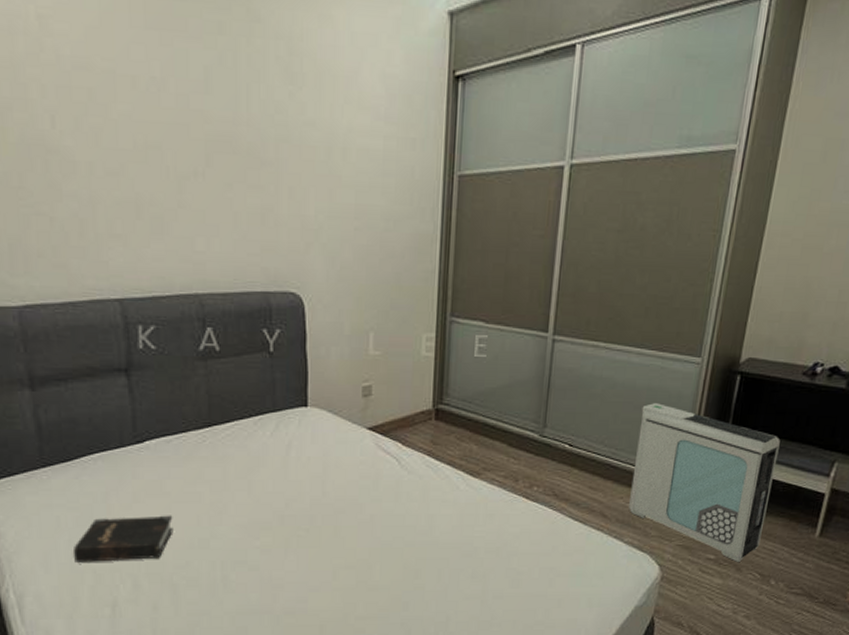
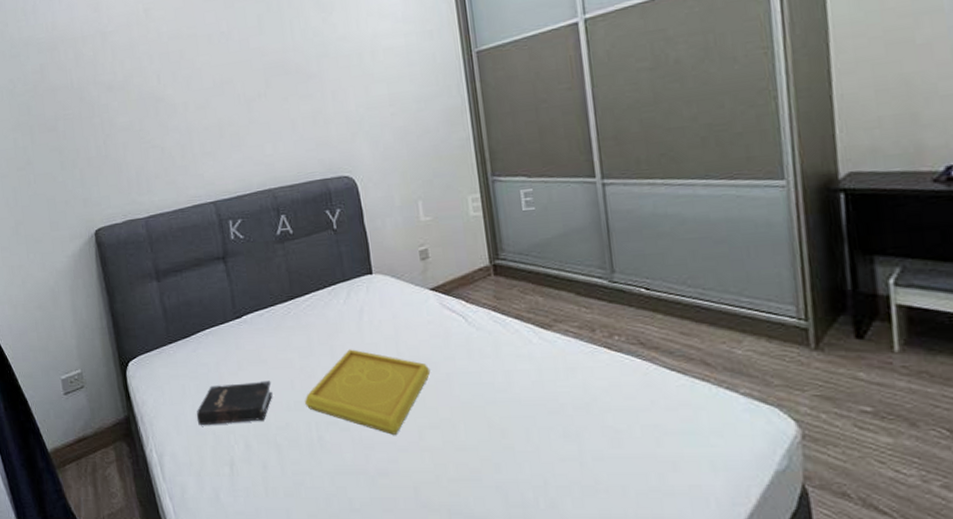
serving tray: none [212,486,355,575] -> present [305,349,431,435]
air purifier: present [629,403,780,562] -> none [724,234,936,415]

